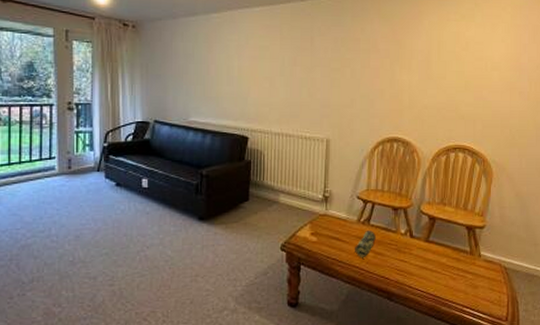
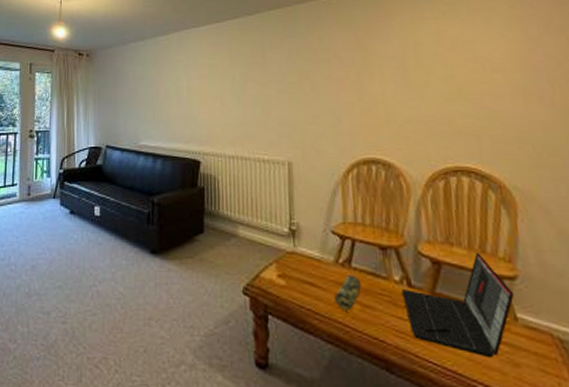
laptop: none [406,210,481,284] -> present [402,252,515,358]

